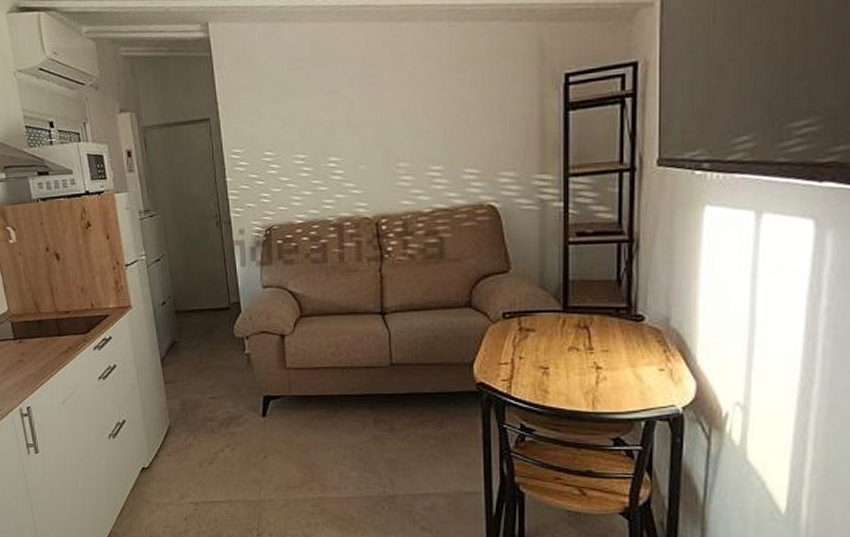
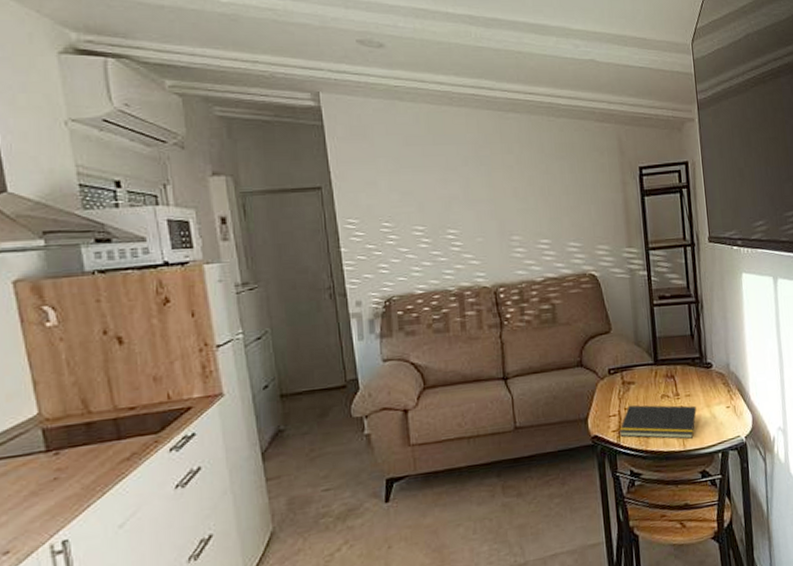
notepad: none [511,354,615,400] -> present [620,405,697,439]

